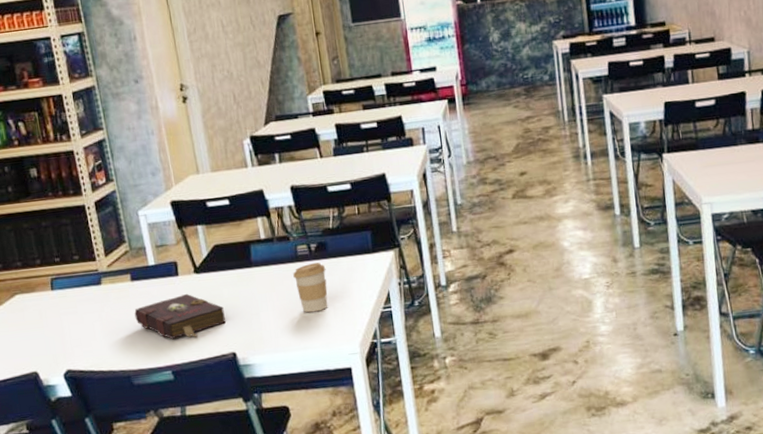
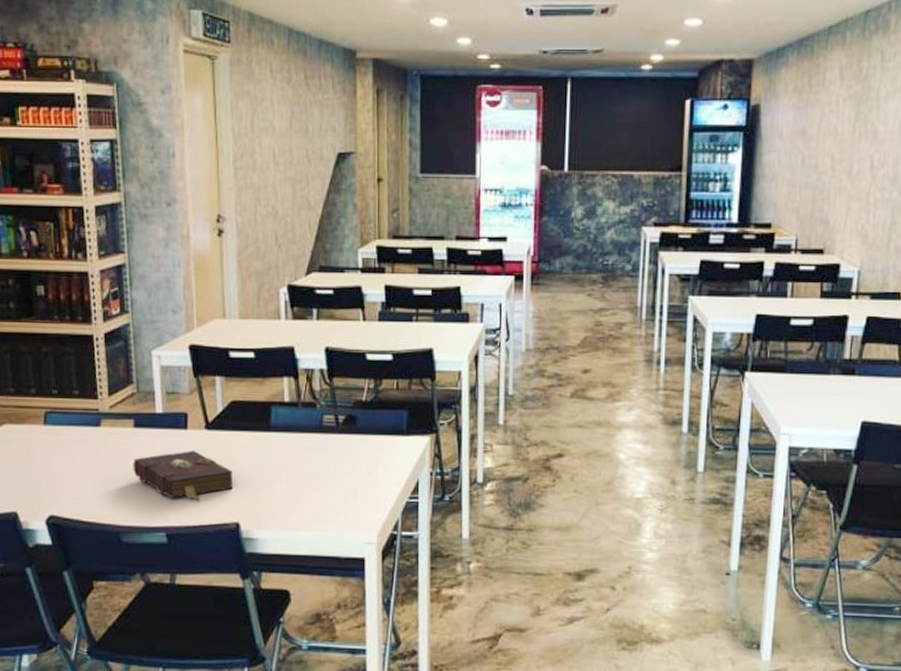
coffee cup: present [293,262,328,313] -> none [315,437,352,491]

